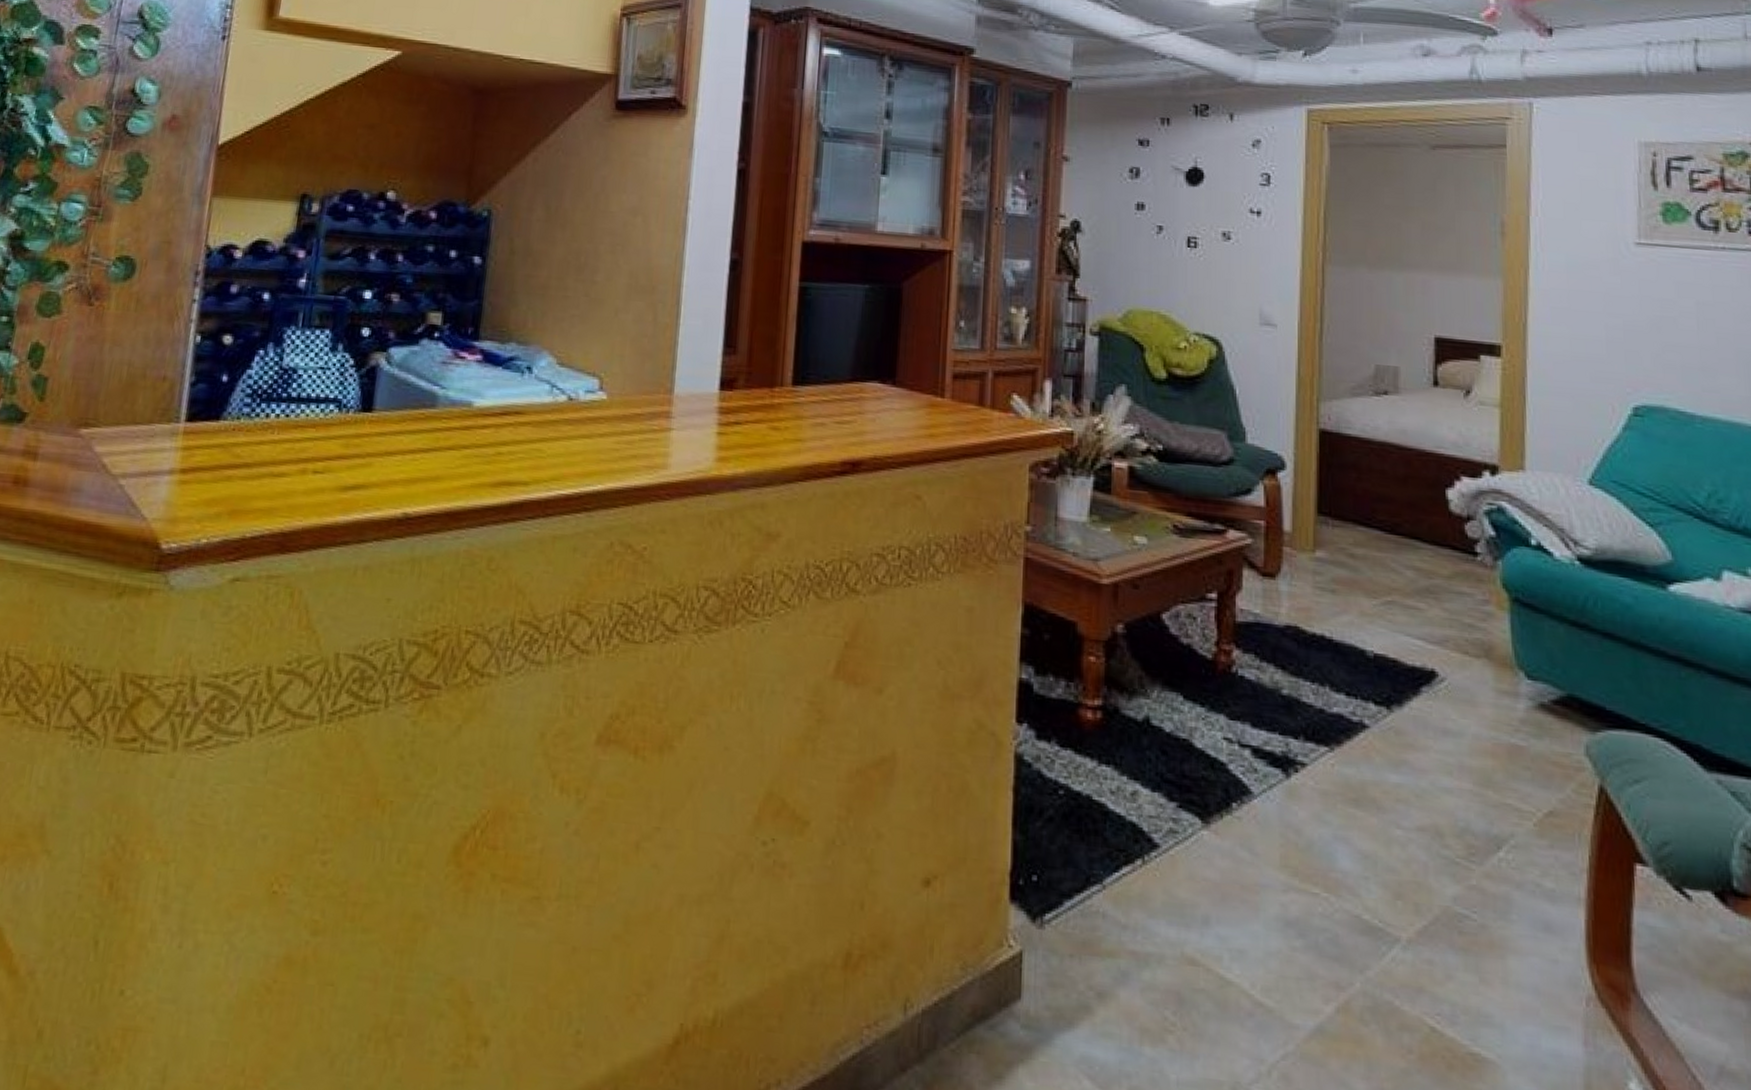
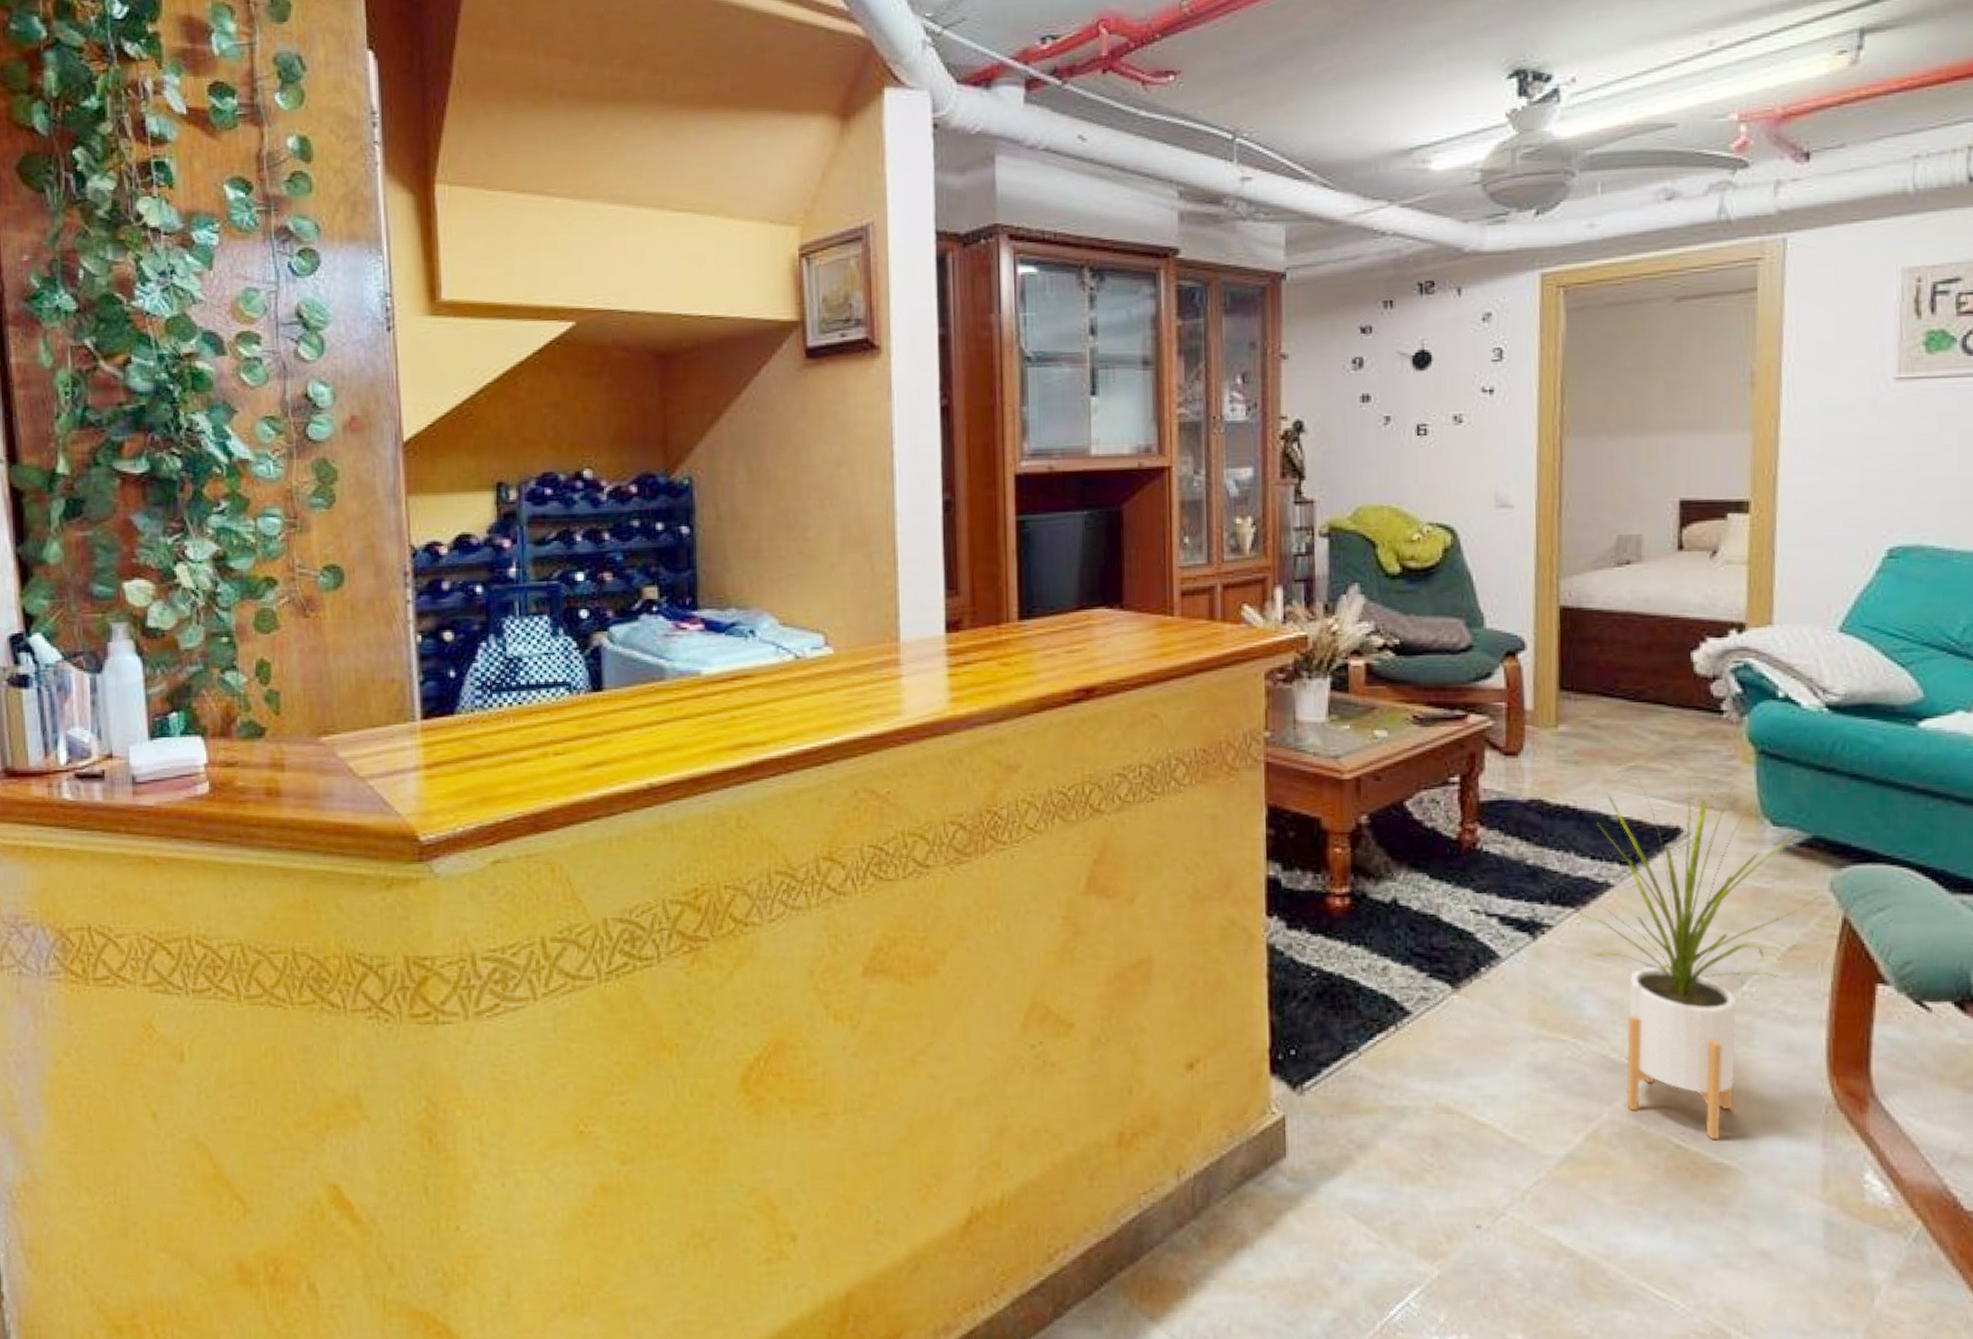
house plant: none [1332,617,1579,1026] -> present [1577,778,1823,1140]

